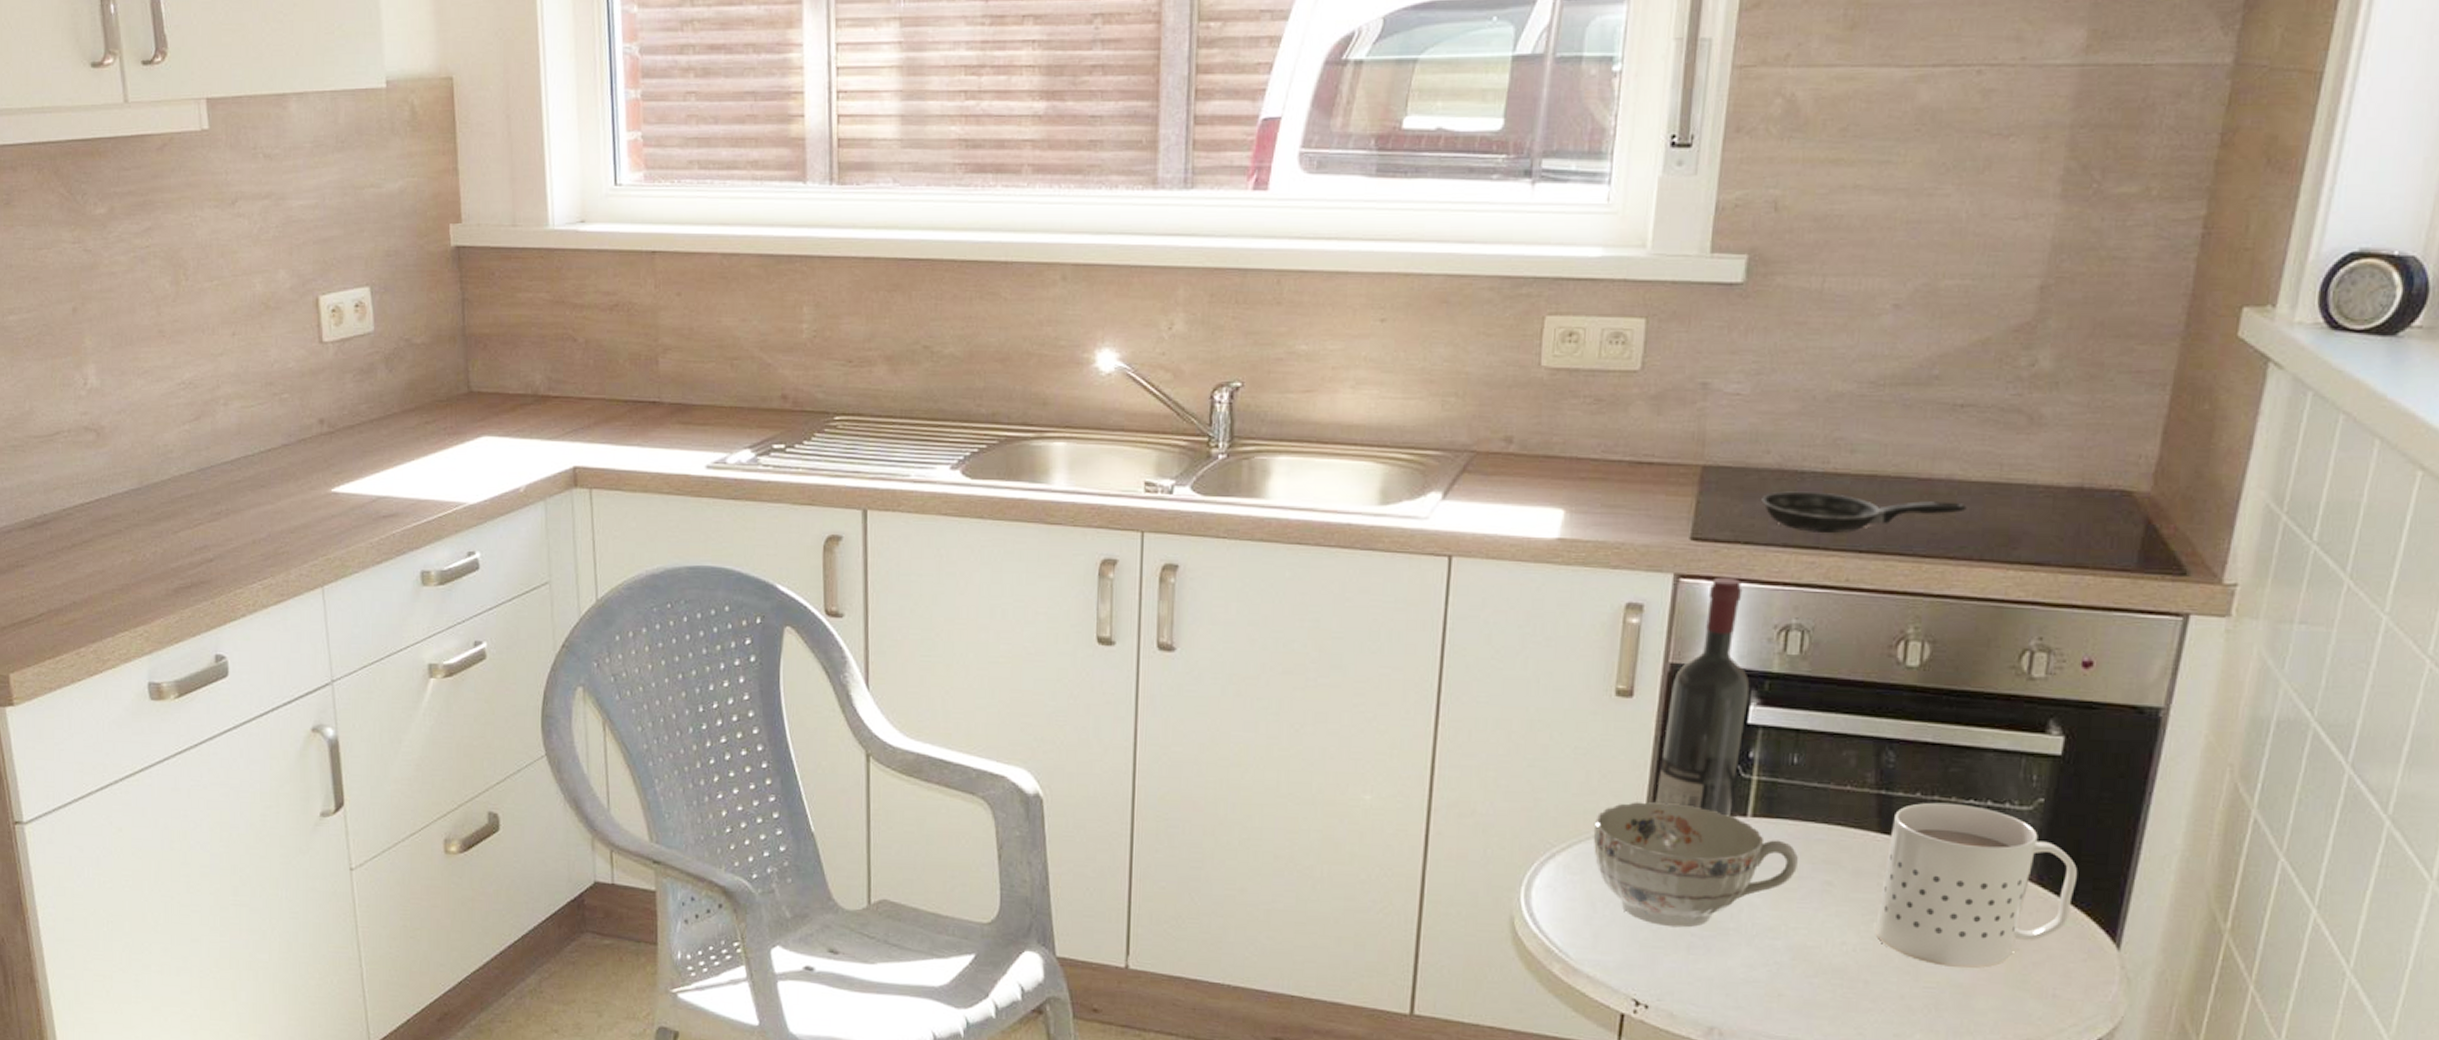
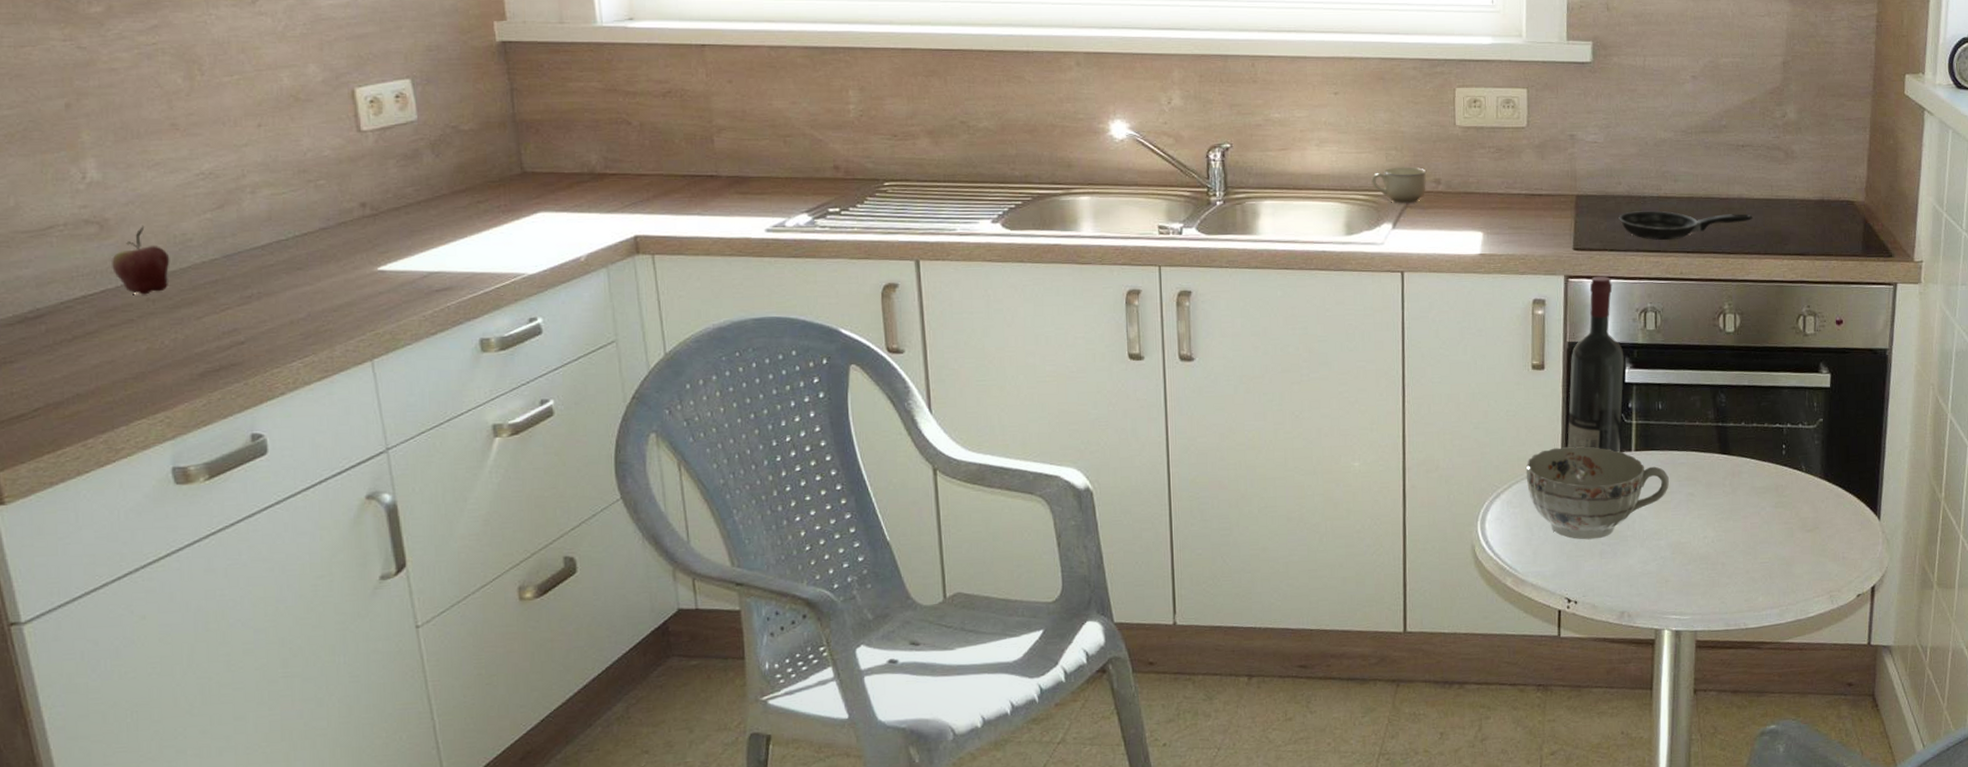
fruit: none [106,434,153,506] -> present [112,225,170,295]
cup: none [1419,418,1495,468] -> present [1371,166,1427,204]
mug: present [1875,802,2078,969] -> none [1725,427,1849,547]

